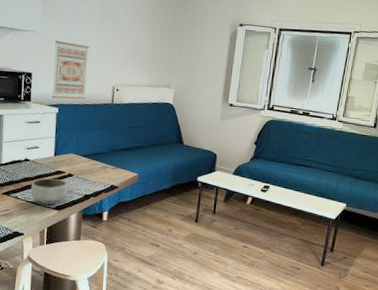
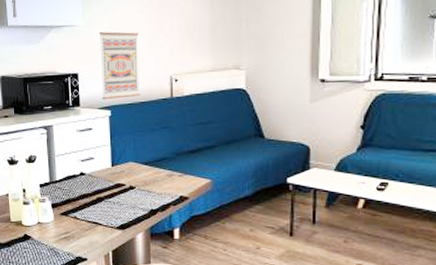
bowl: present [30,178,68,205] -> none [89,193,130,224]

